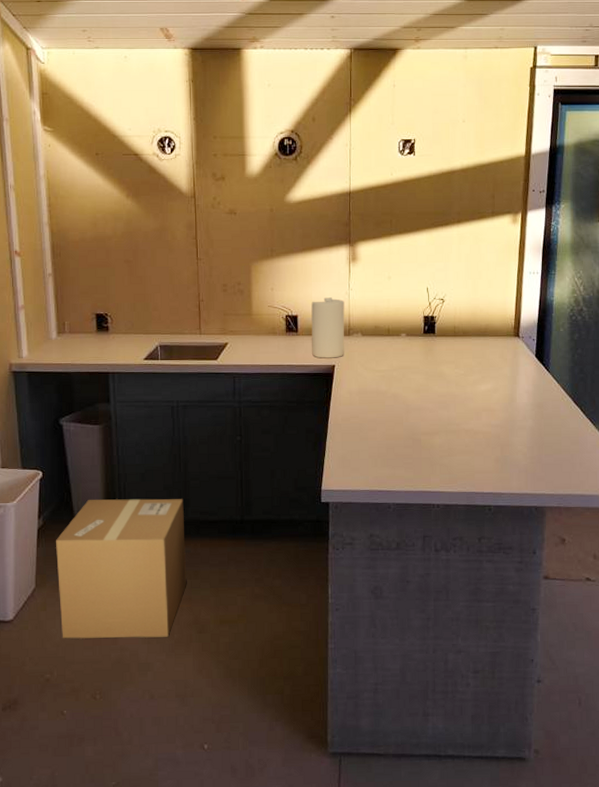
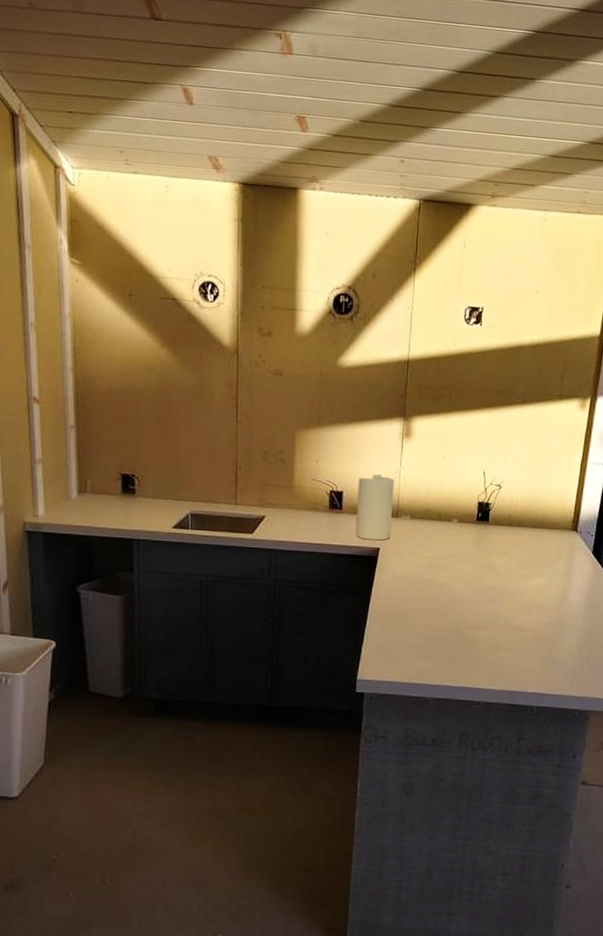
cardboard box: present [56,498,186,639] -> none [68,675,209,823]

